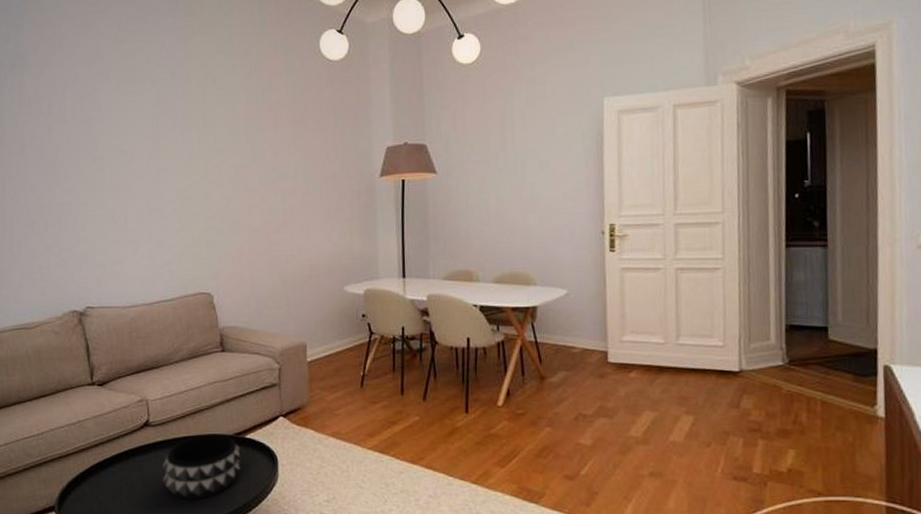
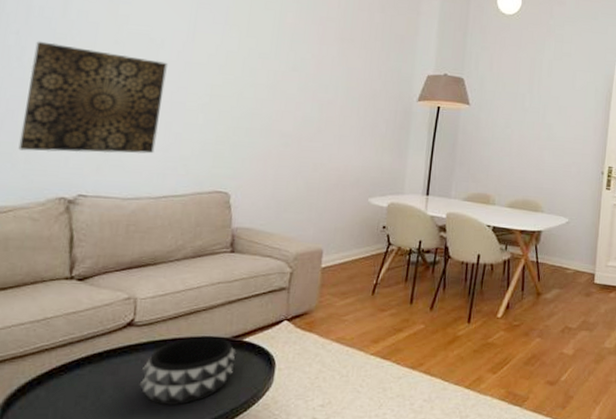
wall art: none [32,168,142,271] -> present [18,41,167,154]

